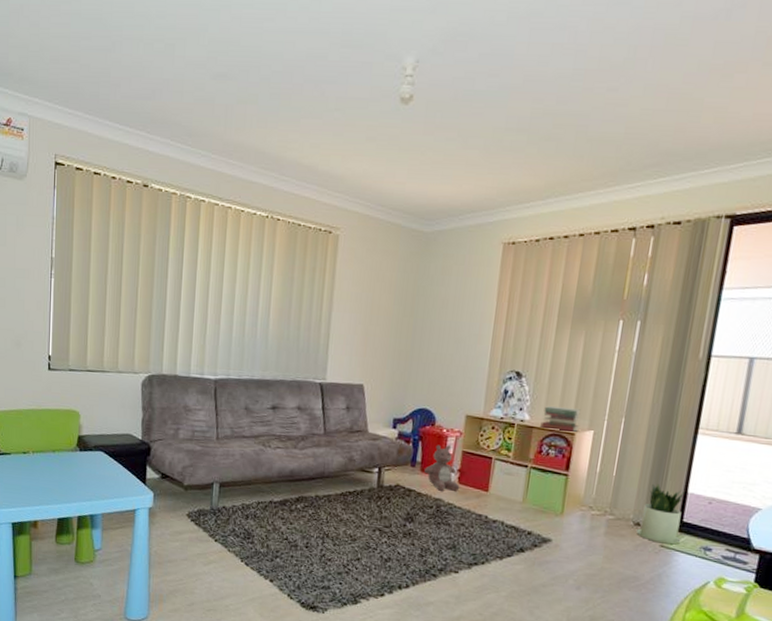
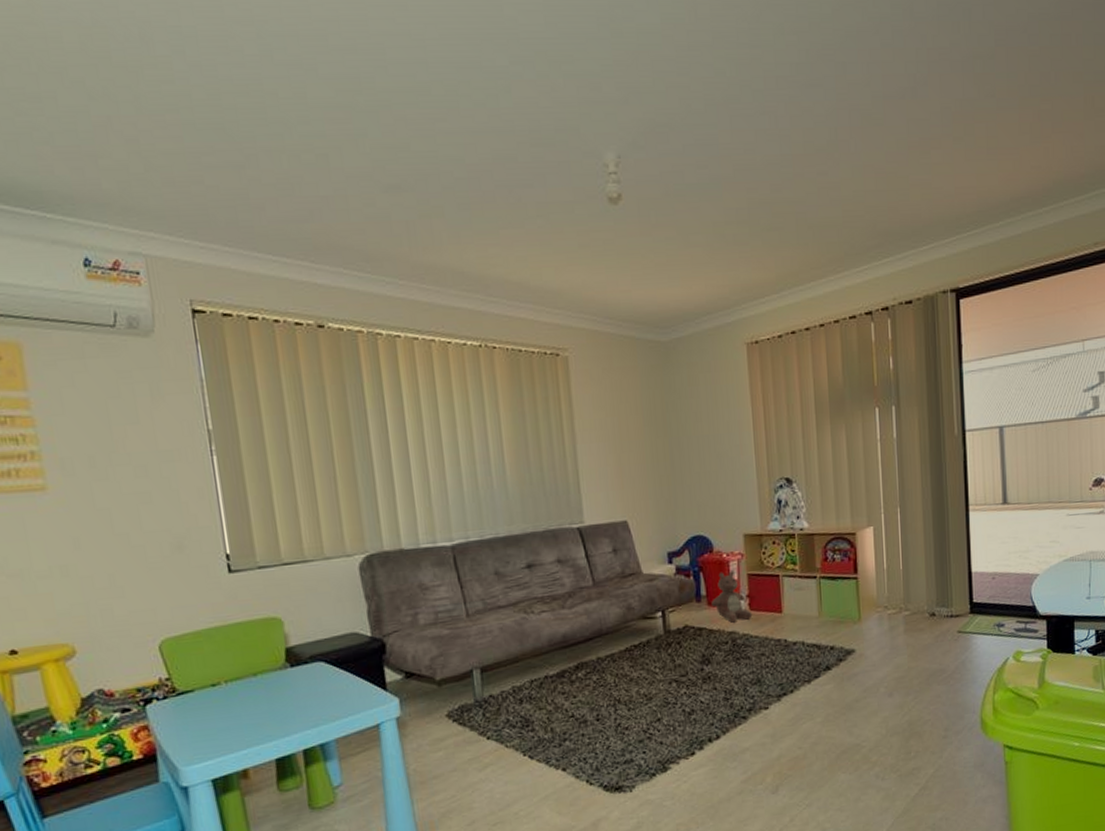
books: present [540,405,581,433] -> none [820,506,859,534]
planter: present [635,484,684,545] -> none [932,569,976,630]

